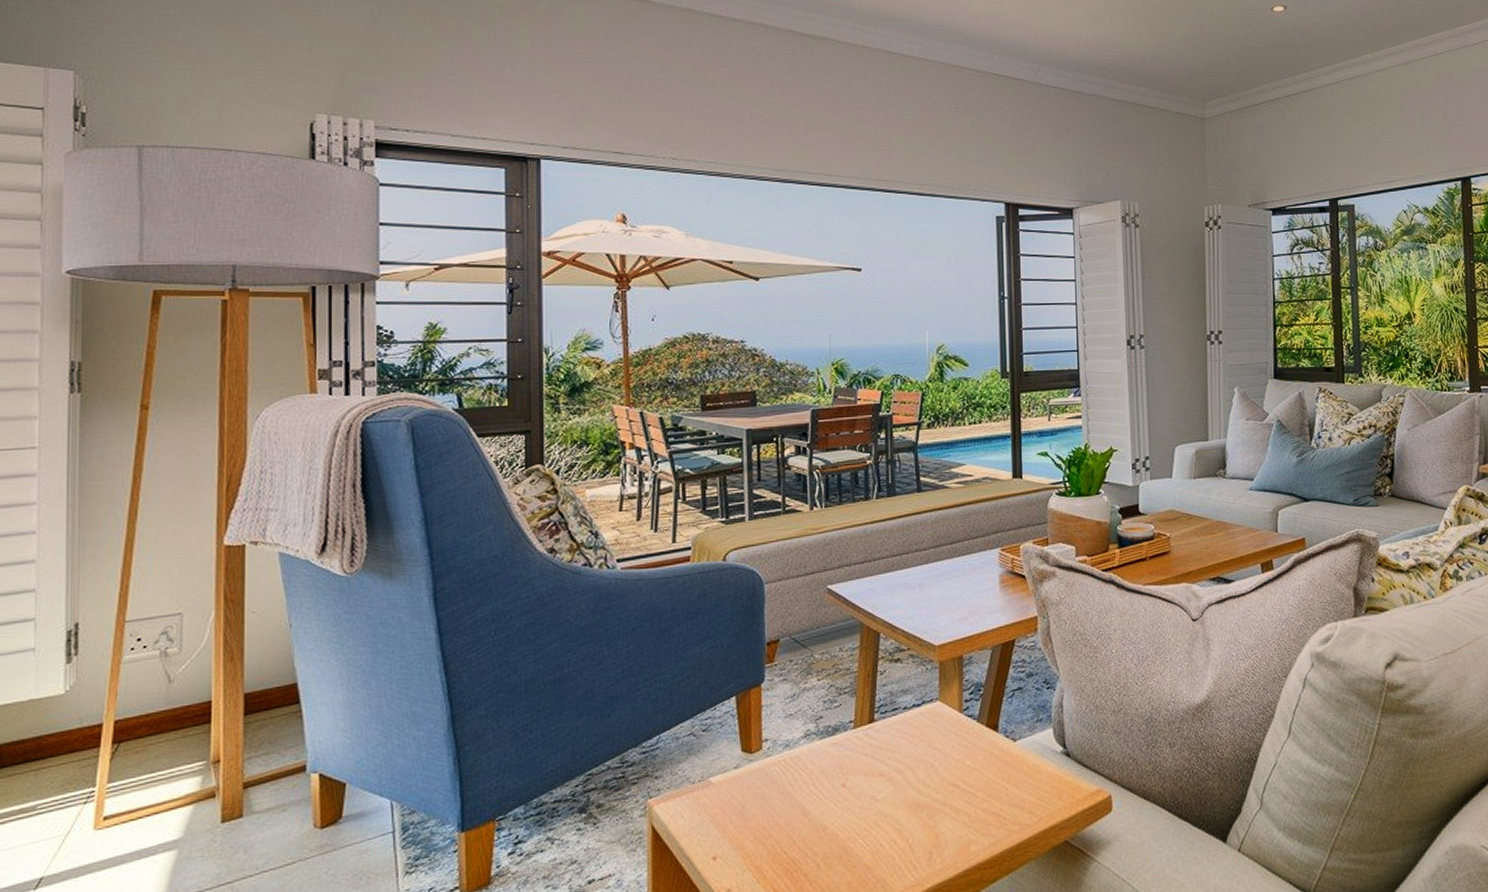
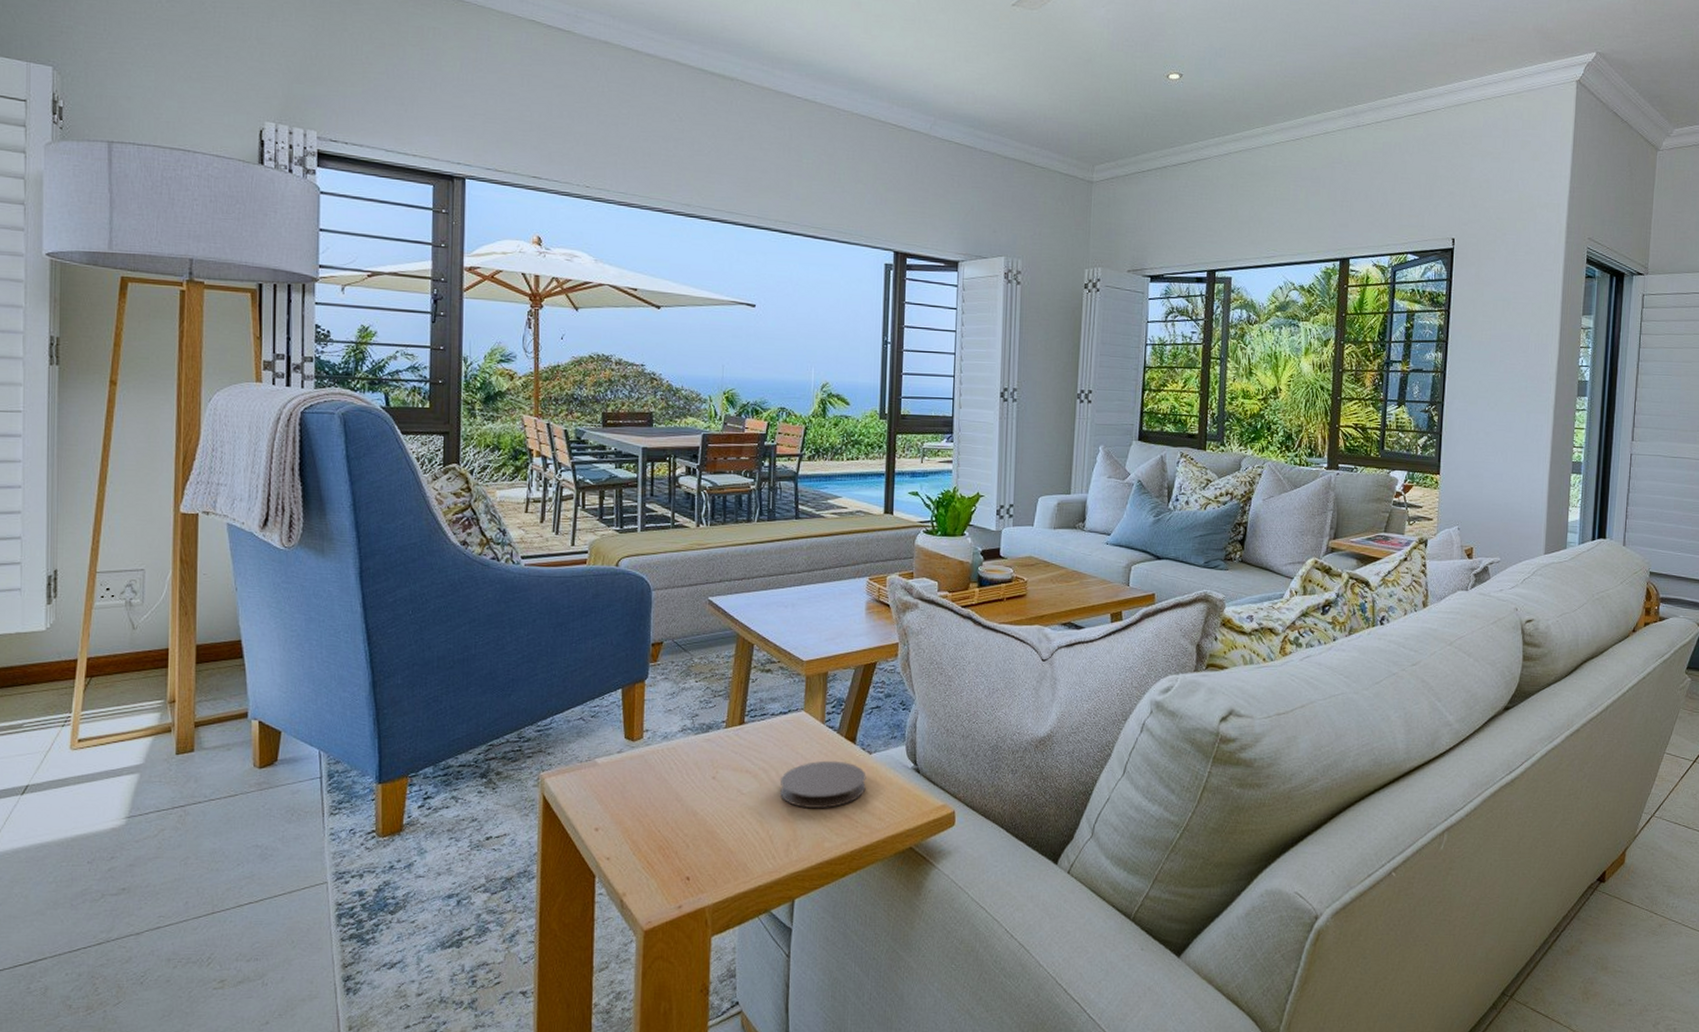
coaster: none [917,752,1013,810] -> present [779,760,866,809]

